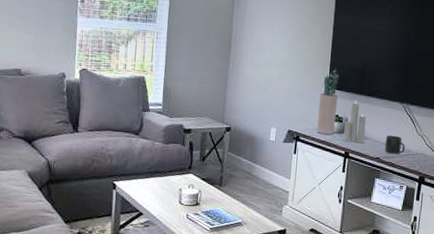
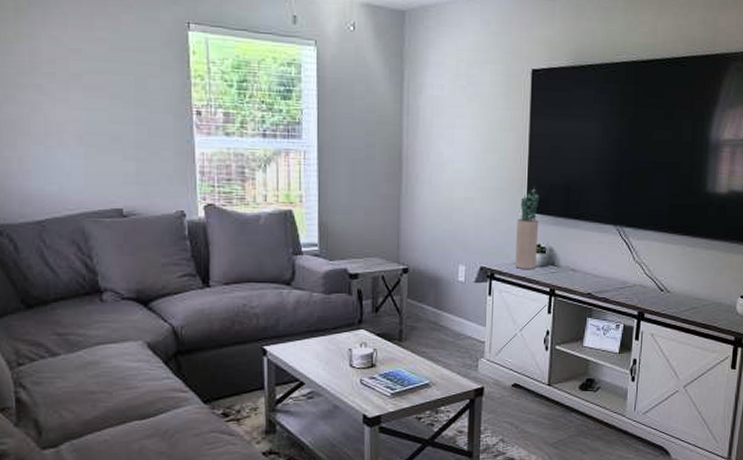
candle: present [342,99,367,144] -> none [546,224,574,277]
mug: present [384,135,405,155] -> none [597,265,621,288]

